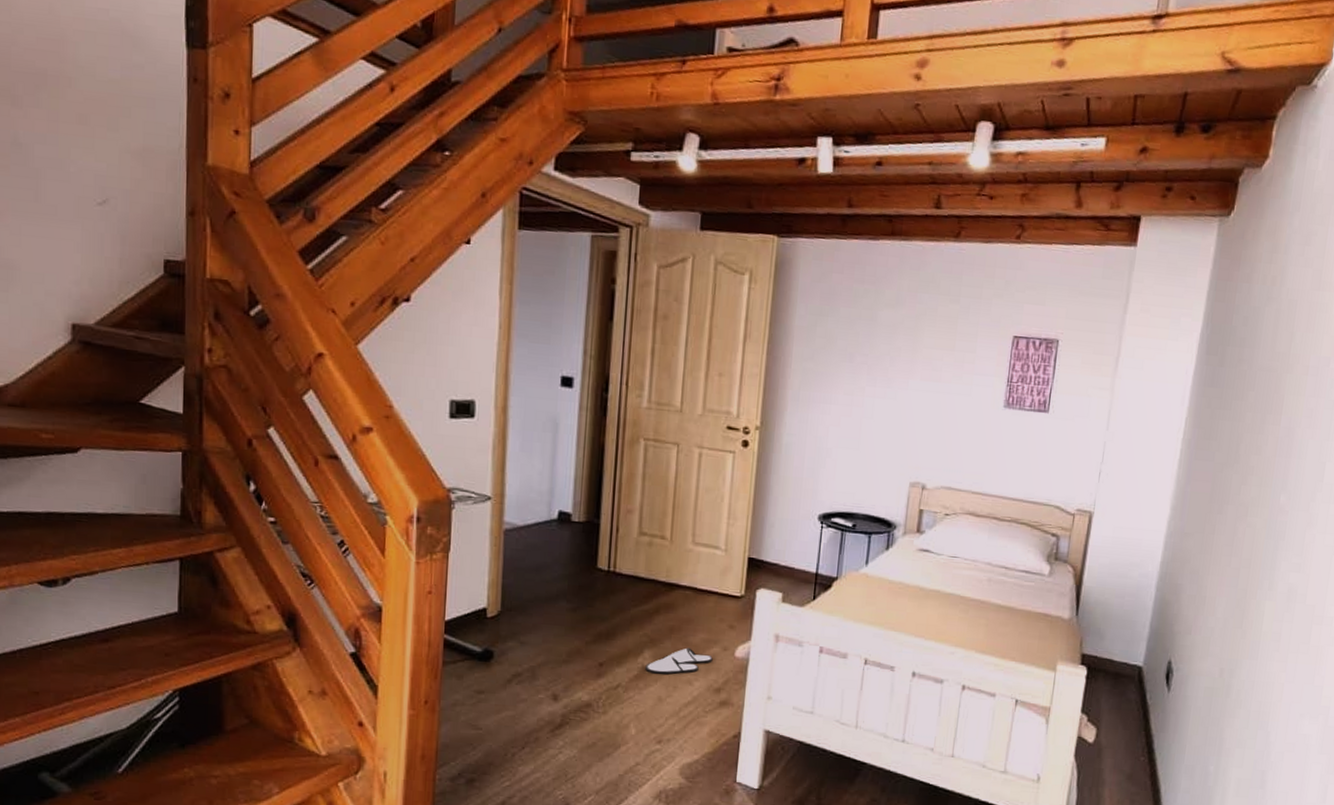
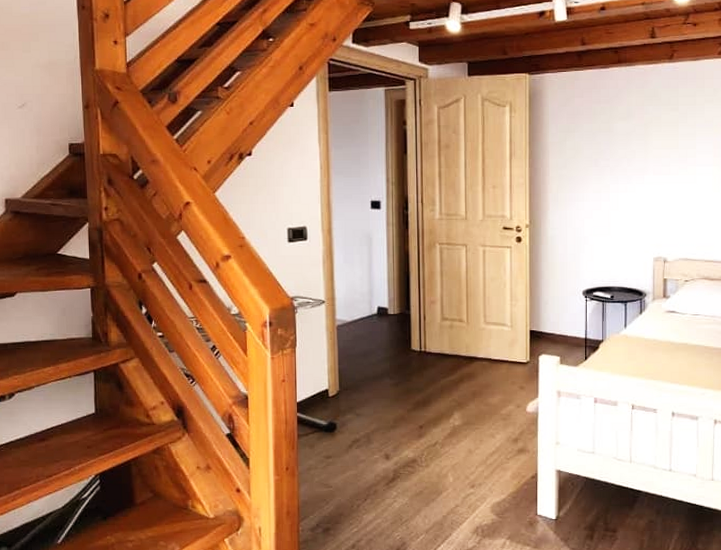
slippers: present [645,648,713,675] -> none [456,408,509,431]

